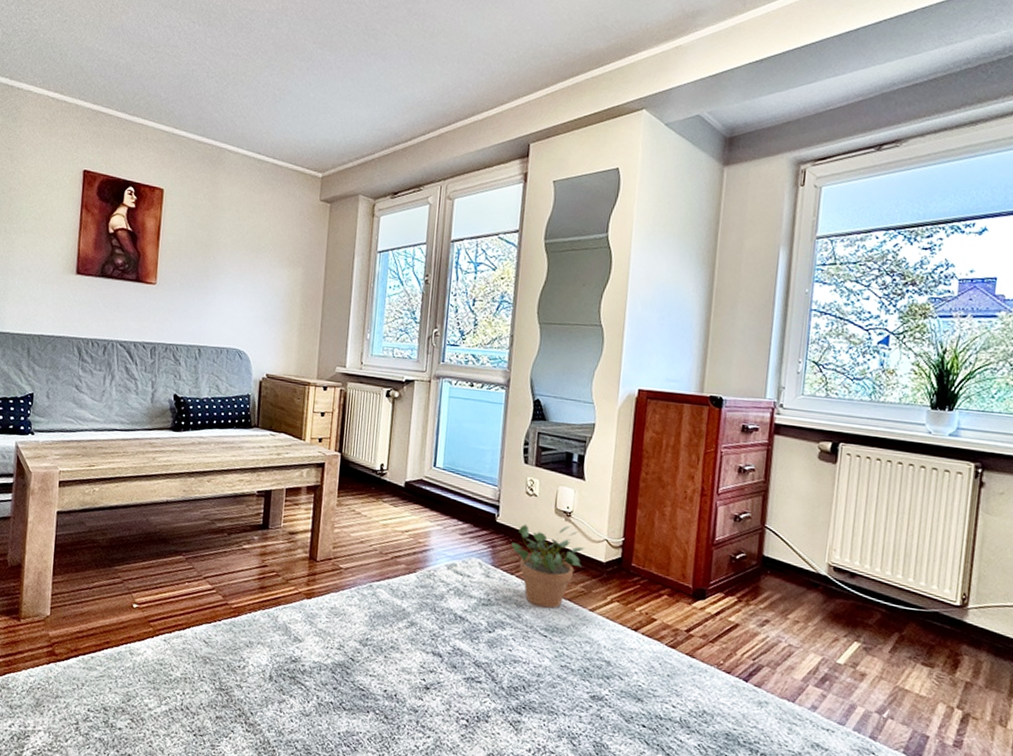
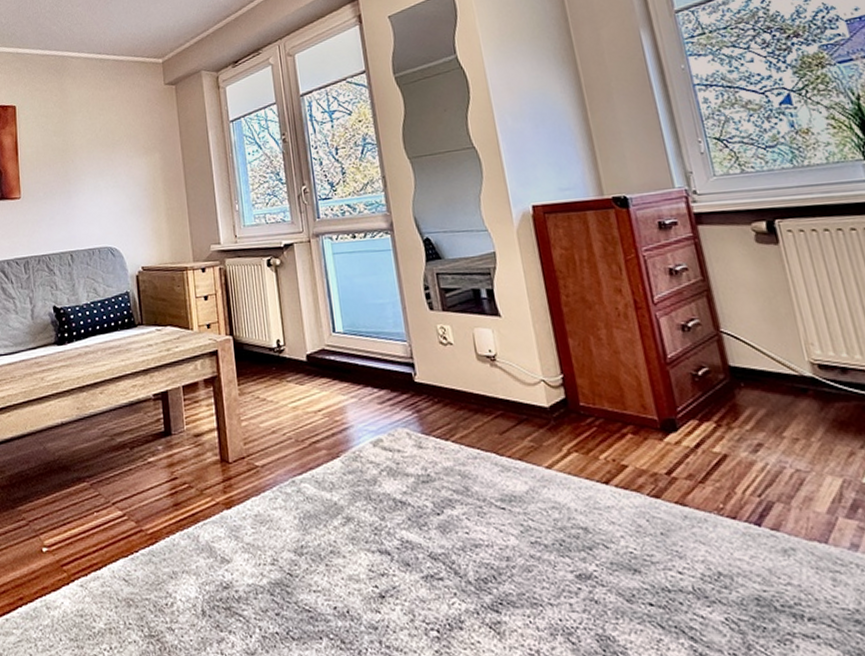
potted plant: present [511,525,585,609] -> none [438,371,524,474]

